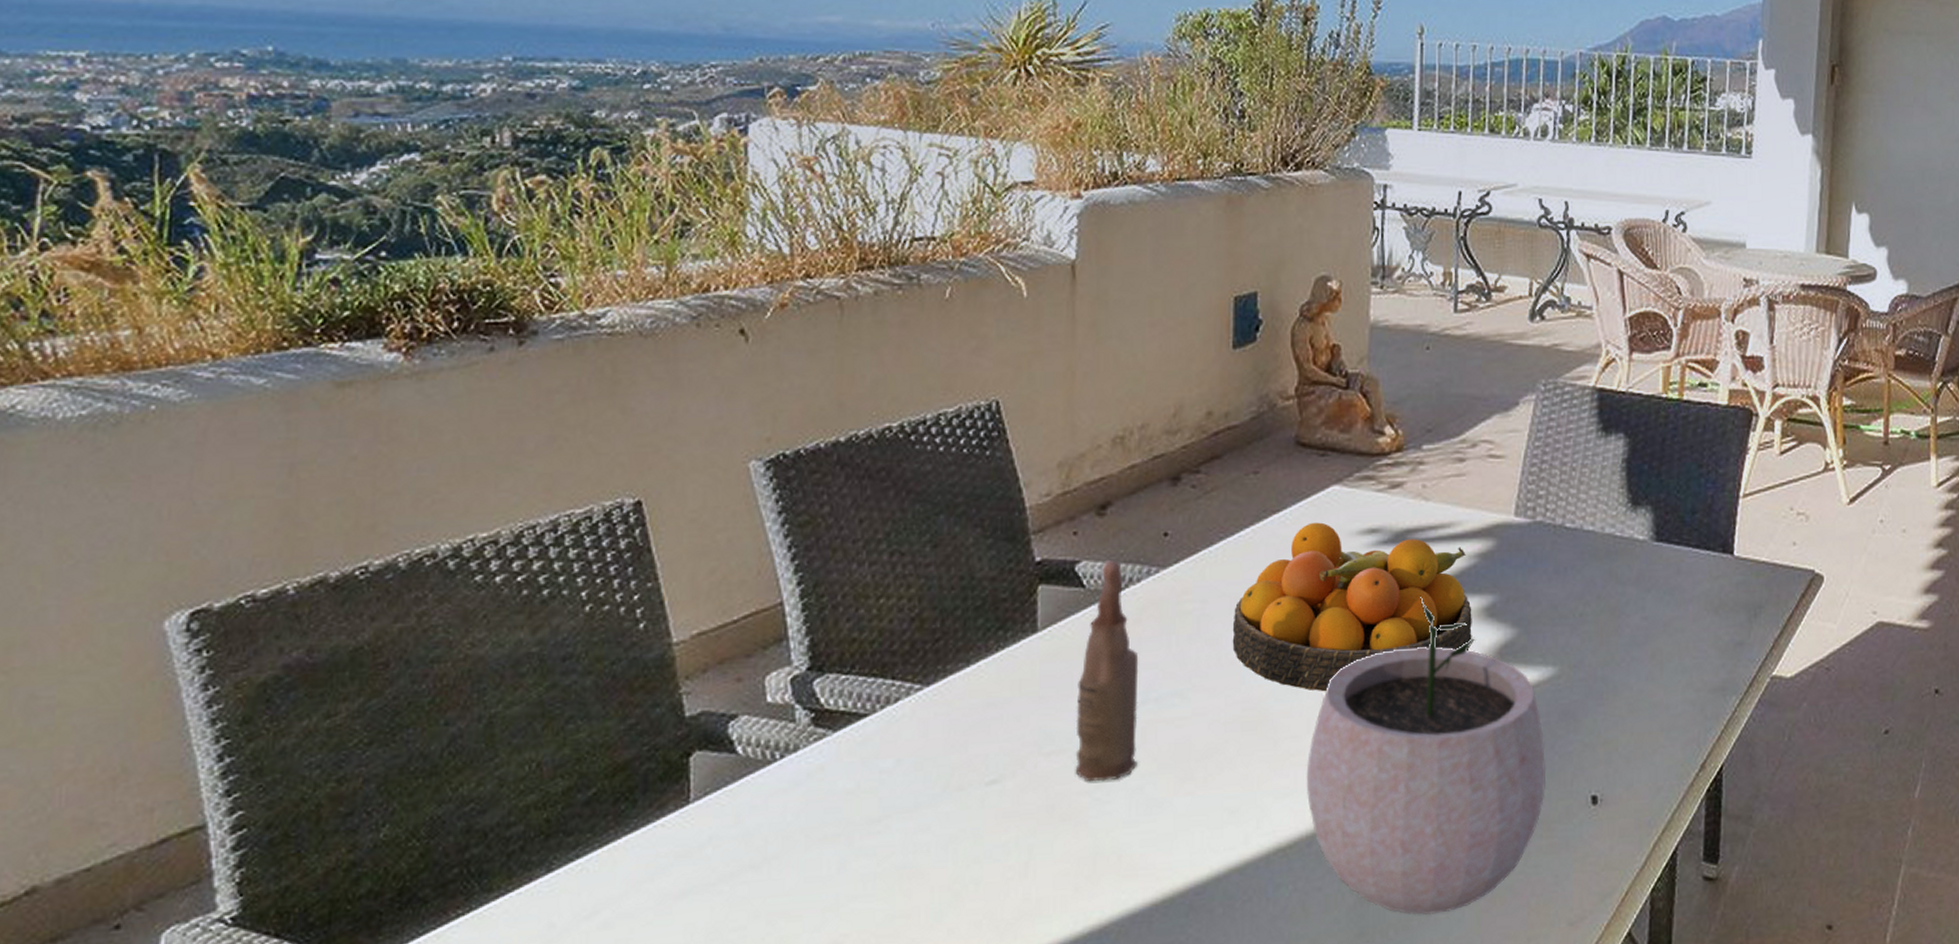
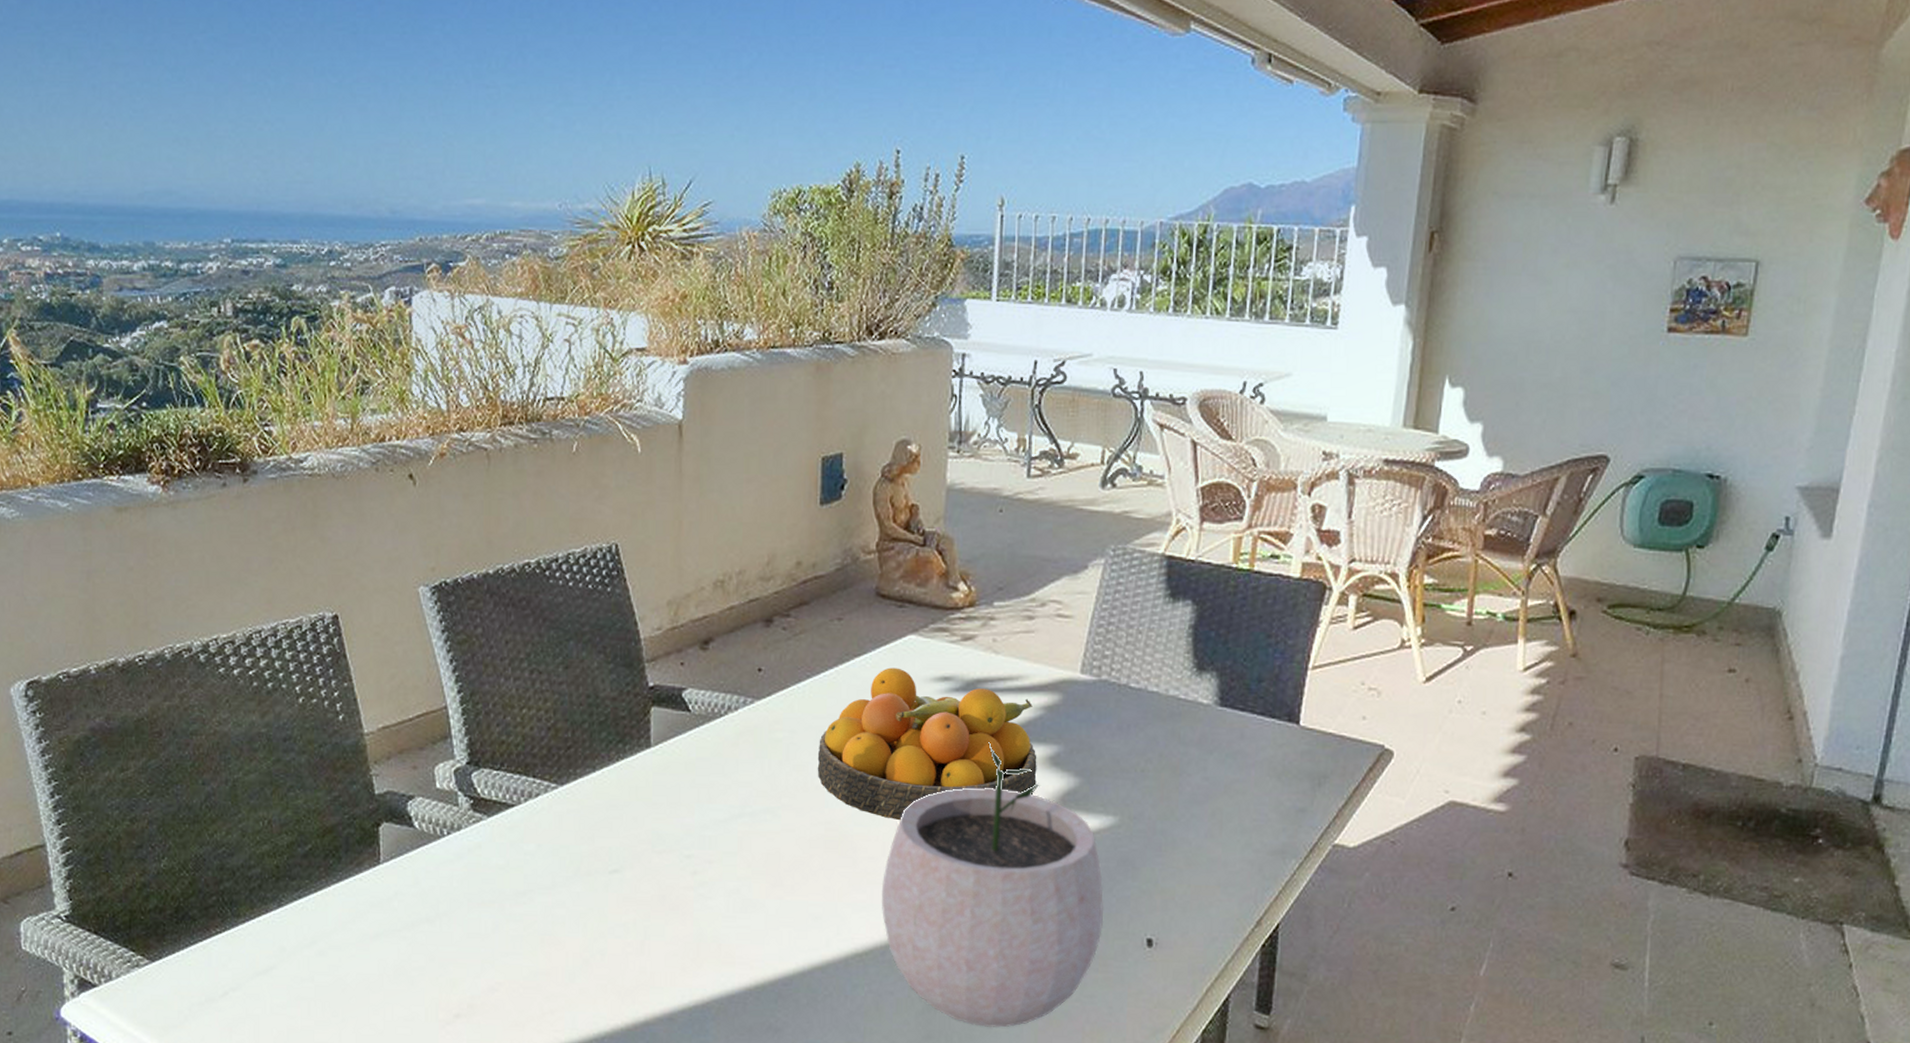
bottle: present [1075,559,1139,782] -> none [682,688,736,880]

